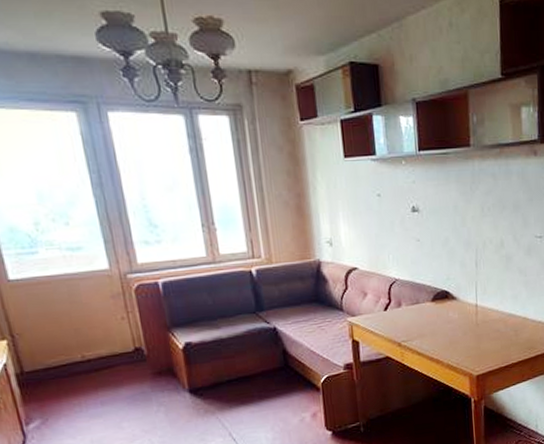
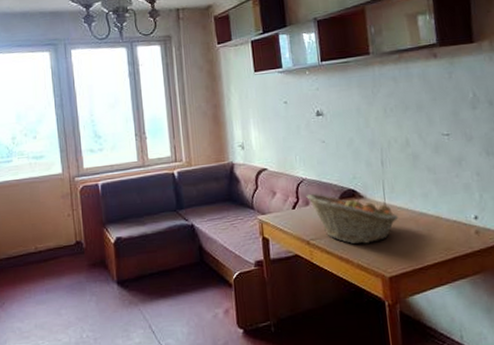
fruit basket: none [398,294,489,346] -> present [306,193,399,245]

